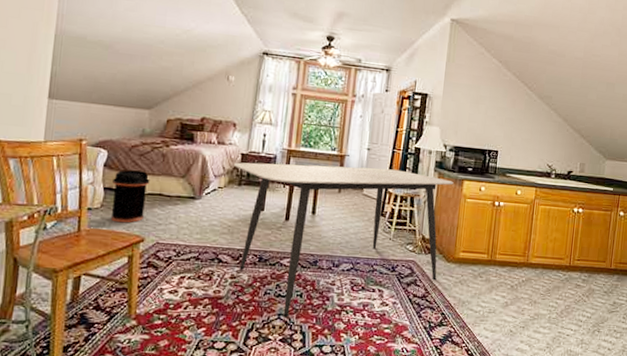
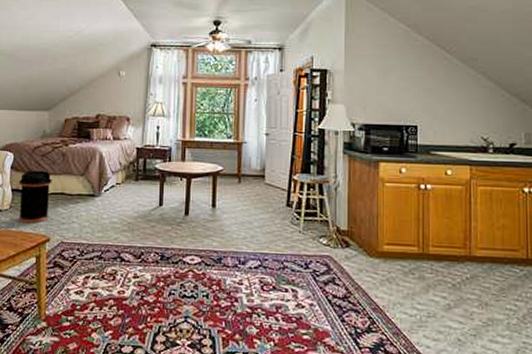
dining table: present [234,162,454,318] -> none [130,154,367,321]

